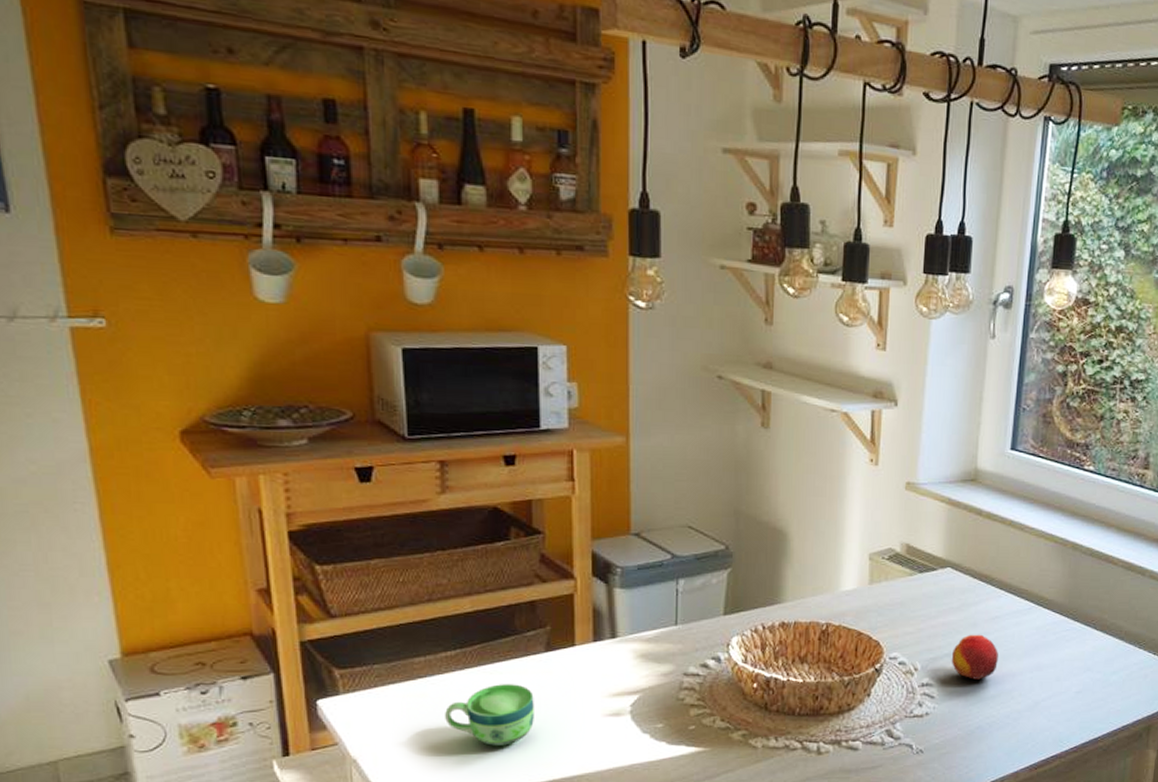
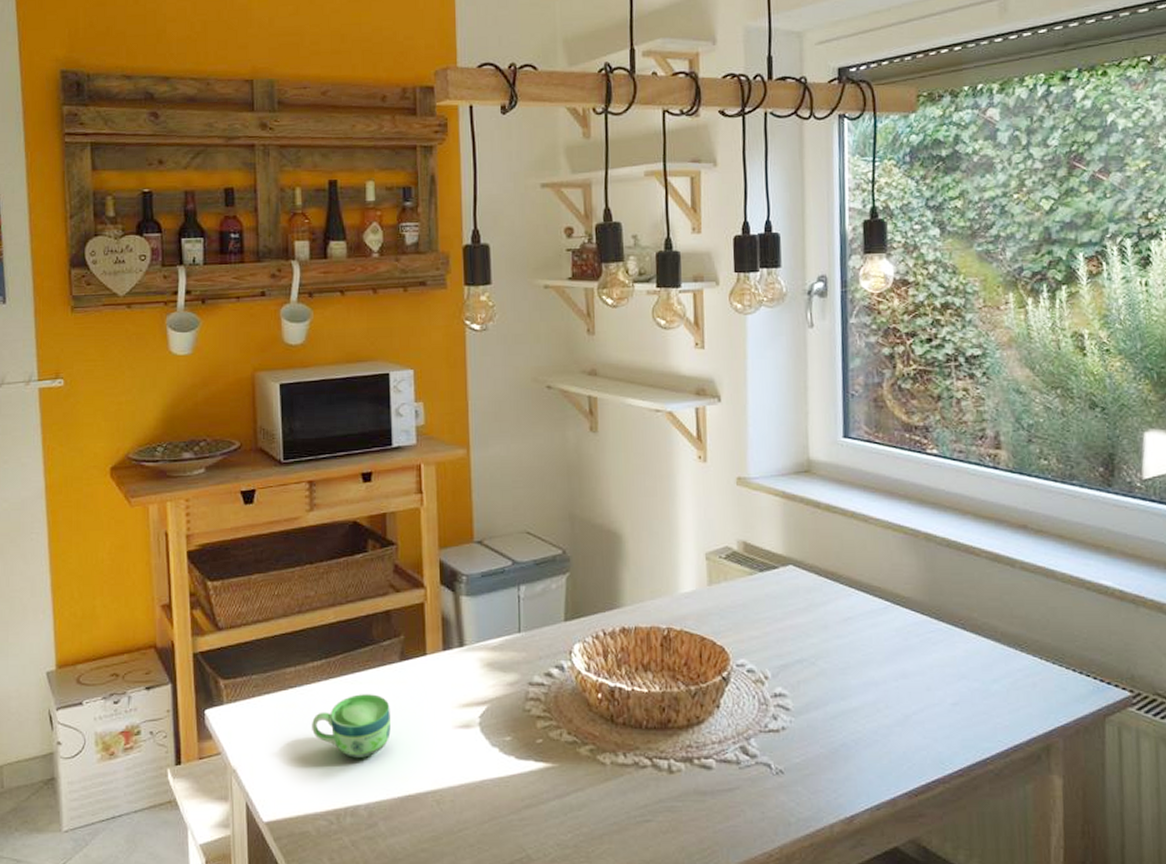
fruit: present [951,634,998,680] -> none [803,637,857,689]

